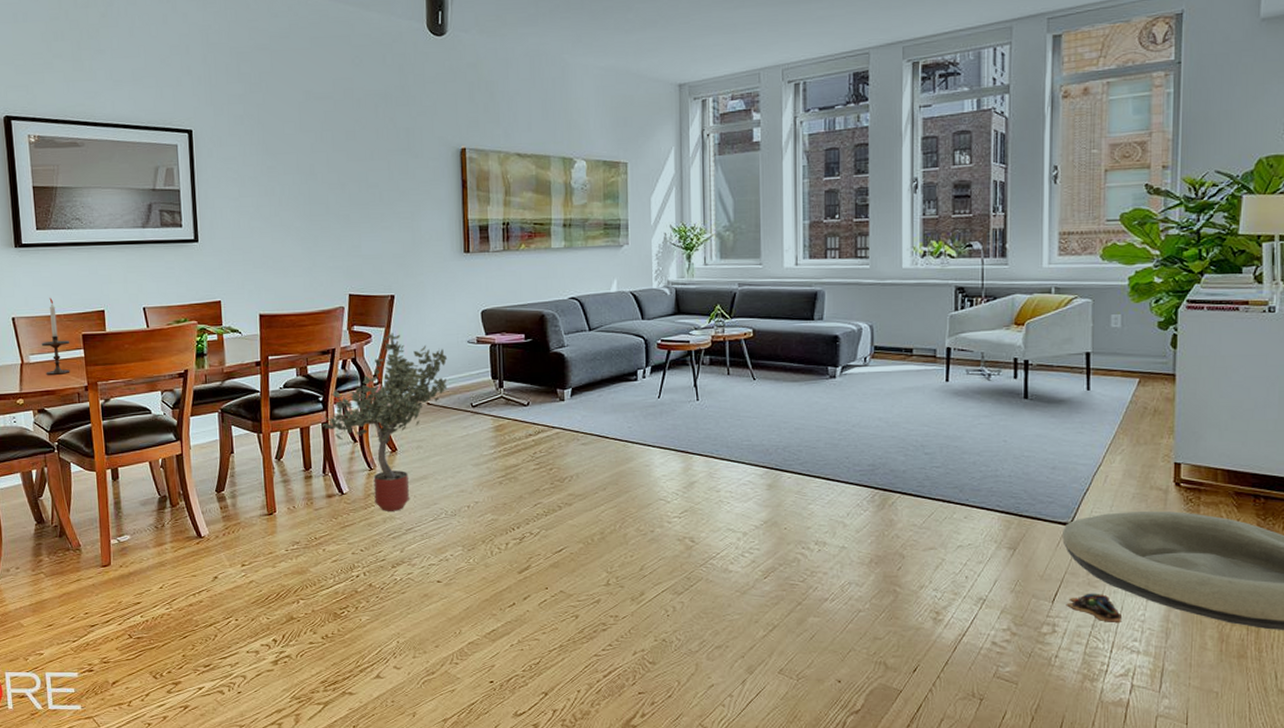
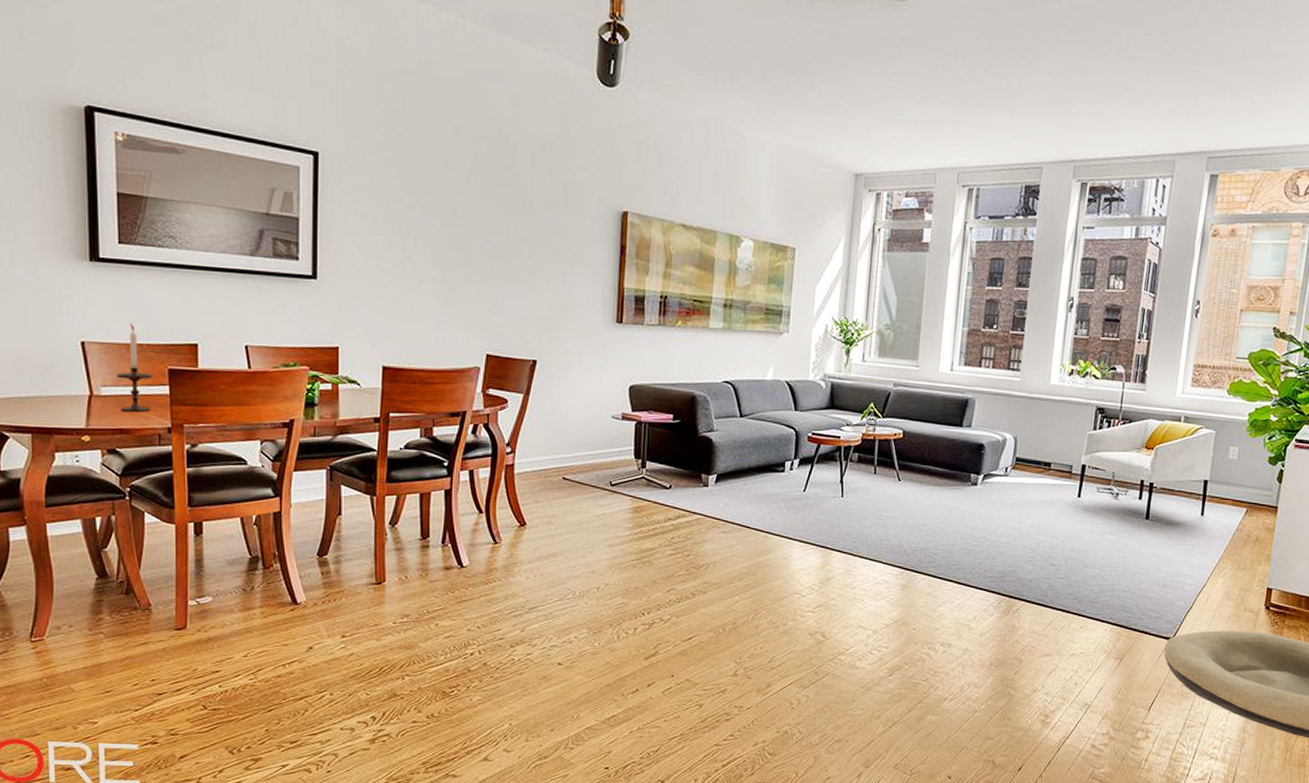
potted tree: present [321,333,448,511] -> none [444,400,589,589]
dog toy: present [1066,593,1121,622] -> none [1160,703,1206,731]

